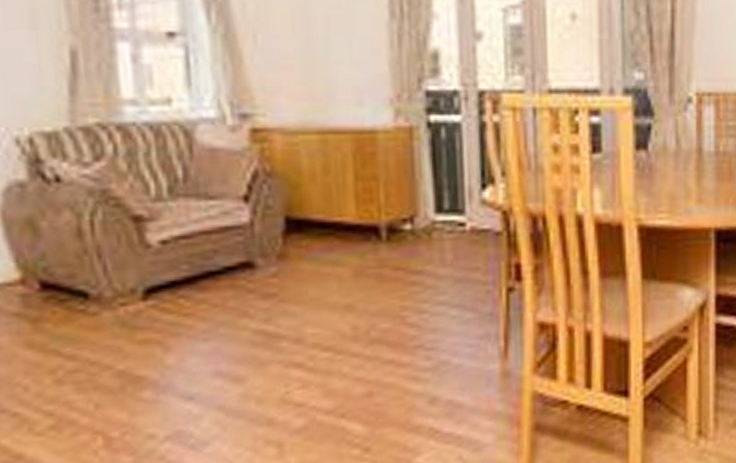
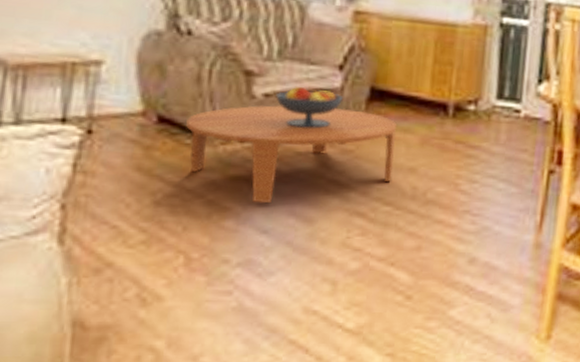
coffee table: none [75,246,328,368] -> present [186,105,397,204]
fruit bowl: none [175,226,256,275] -> present [276,86,344,128]

